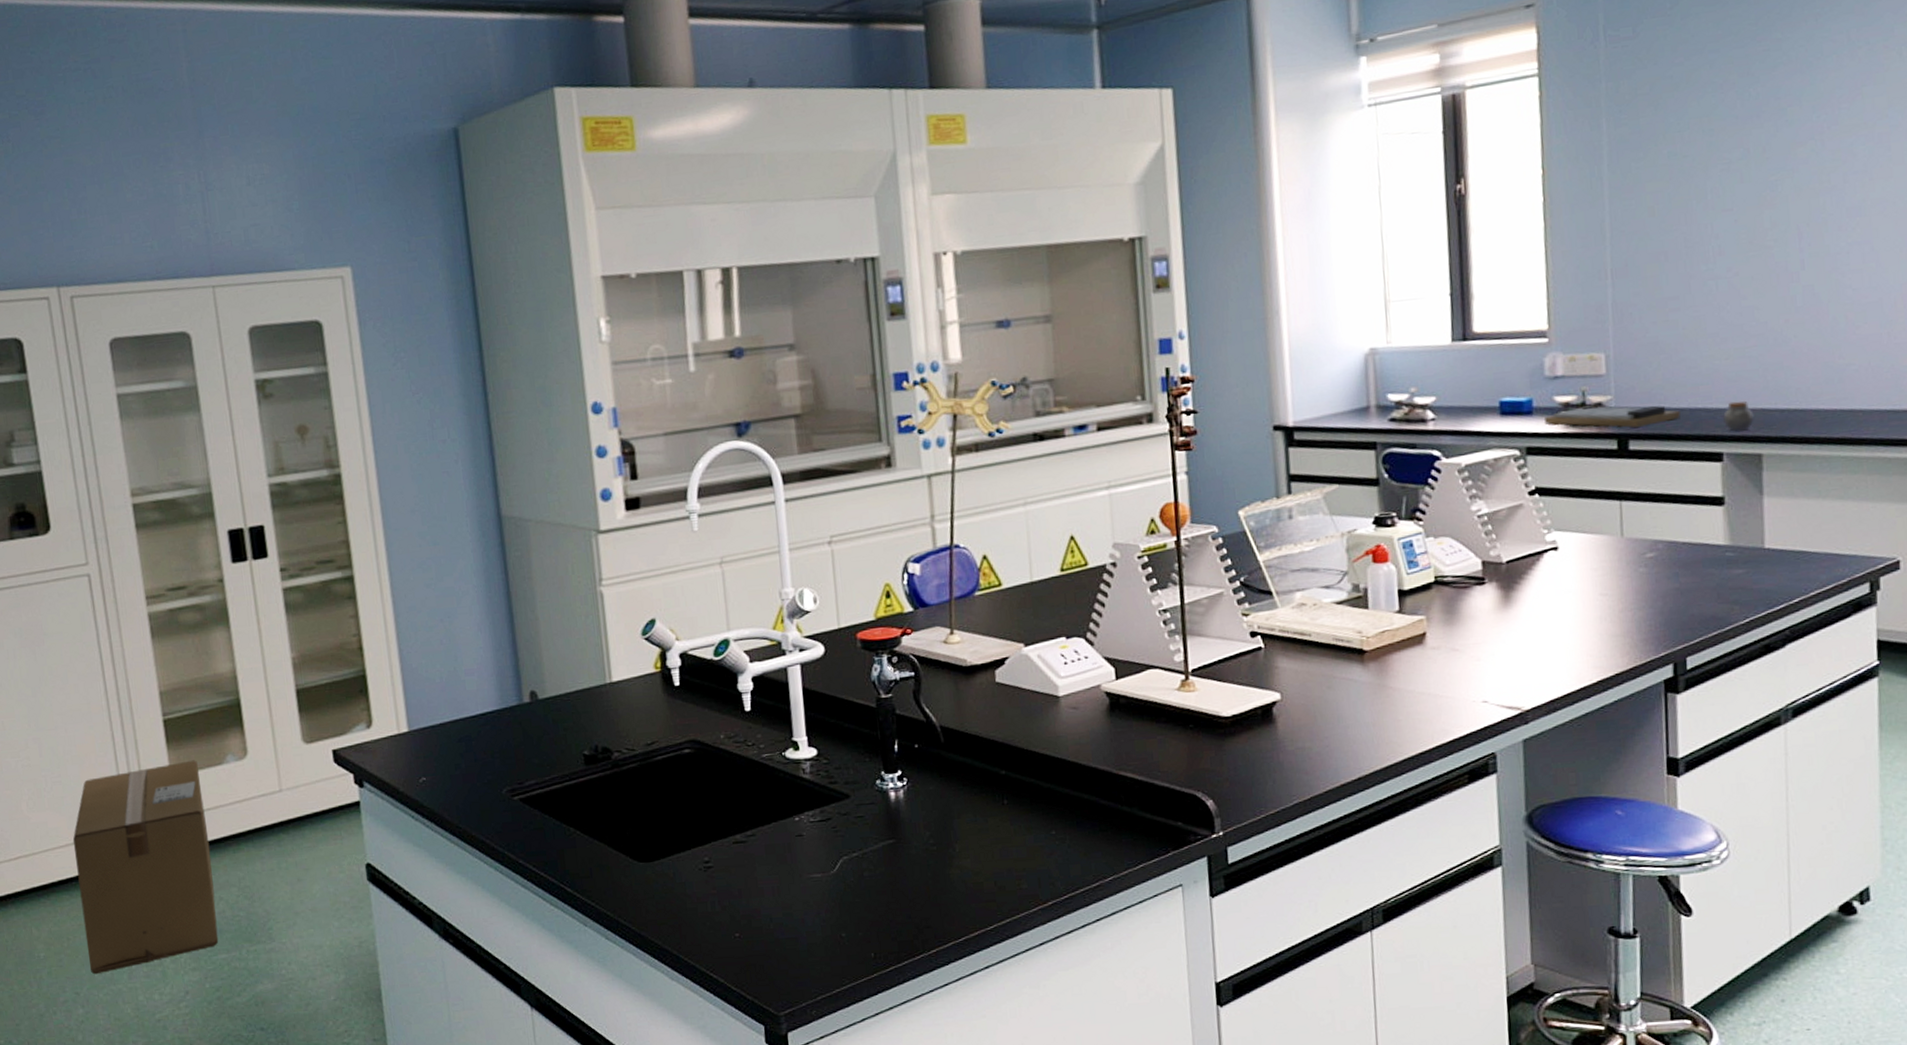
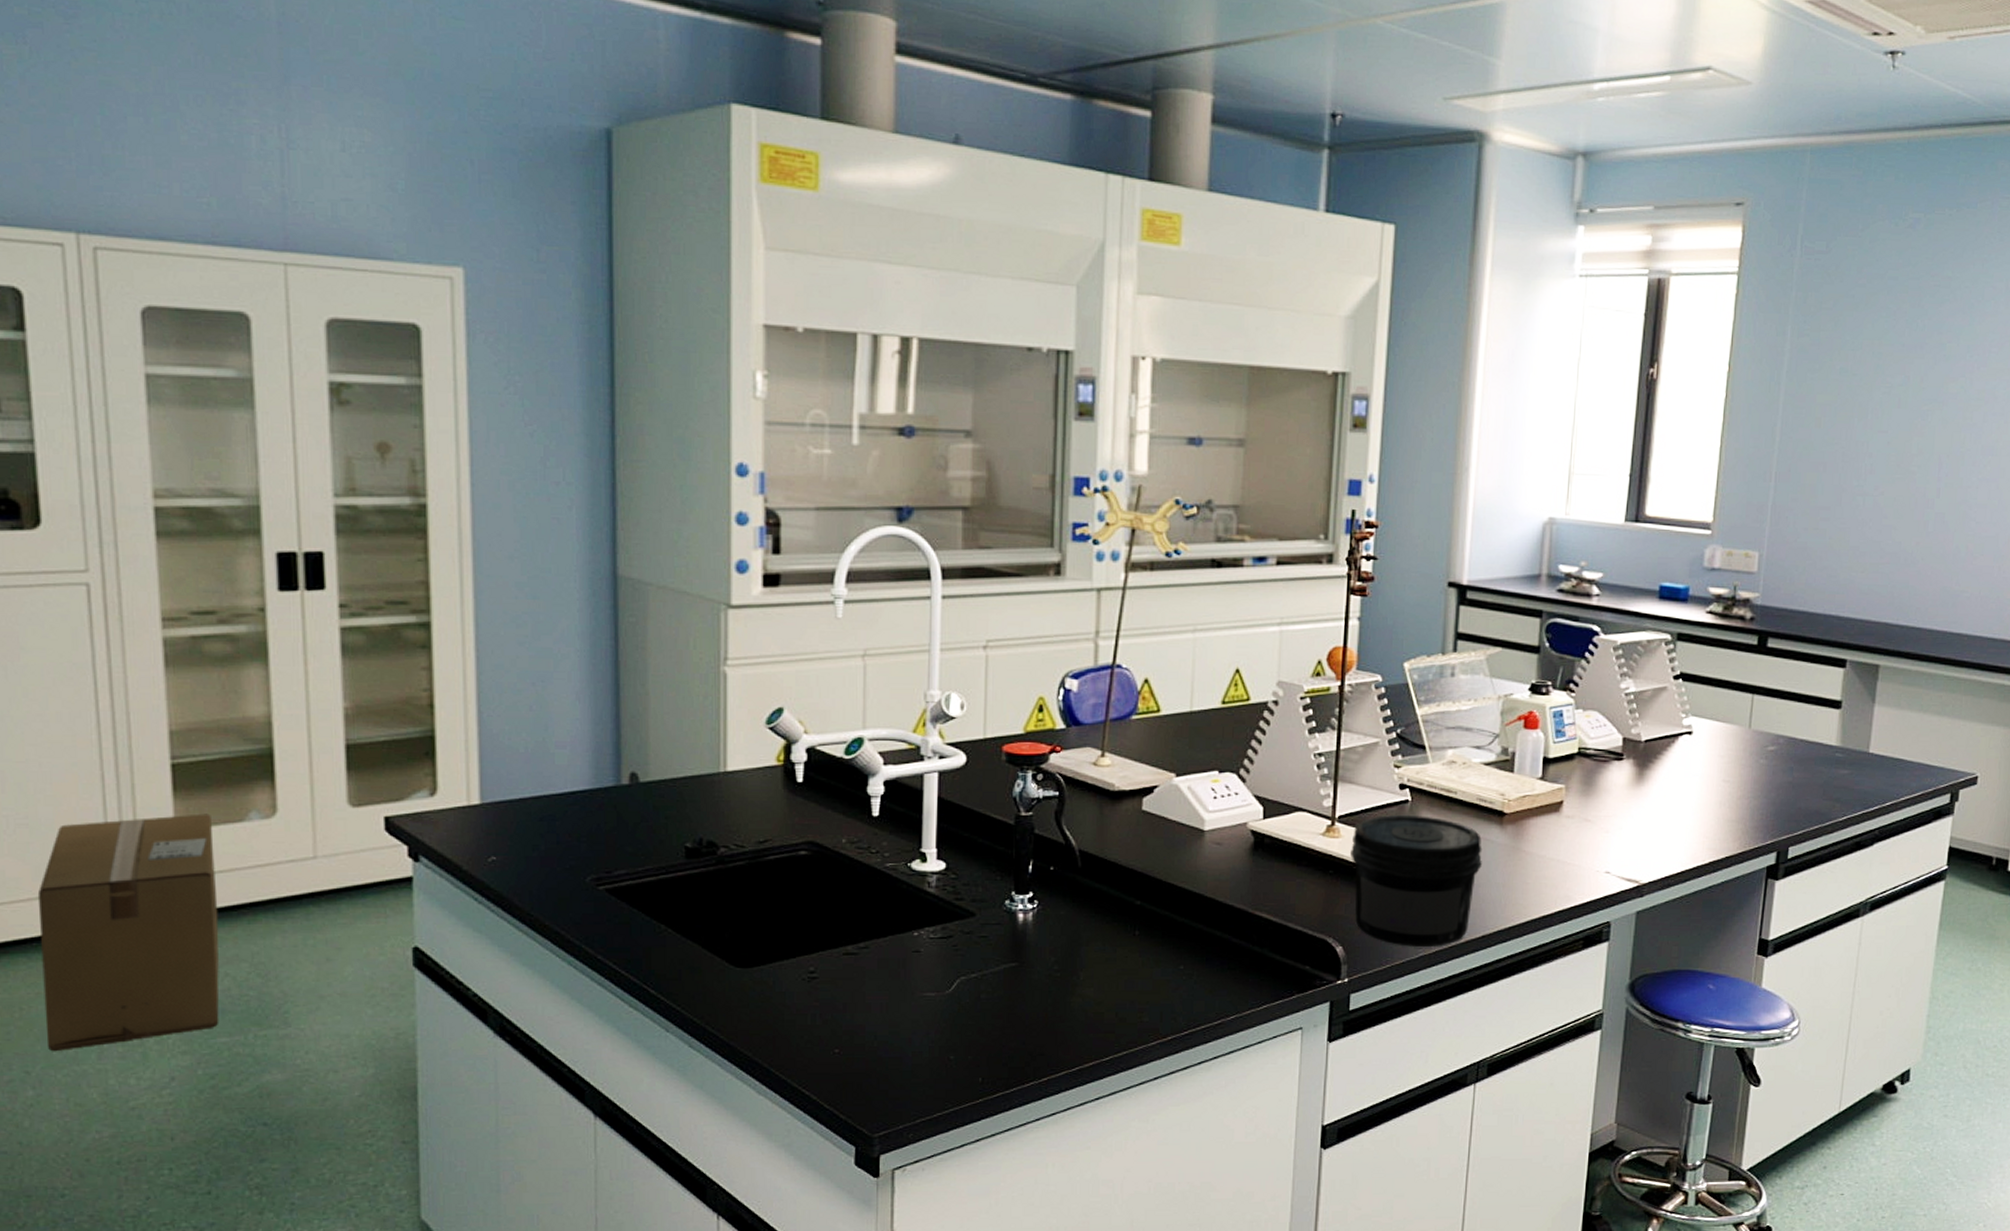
jar: none [1208,661,1348,795] -> present [1350,815,1483,947]
clipboard: present [1545,405,1681,428] -> none [1697,600,1816,627]
jar: present [1723,400,1754,432] -> none [1851,613,1878,641]

